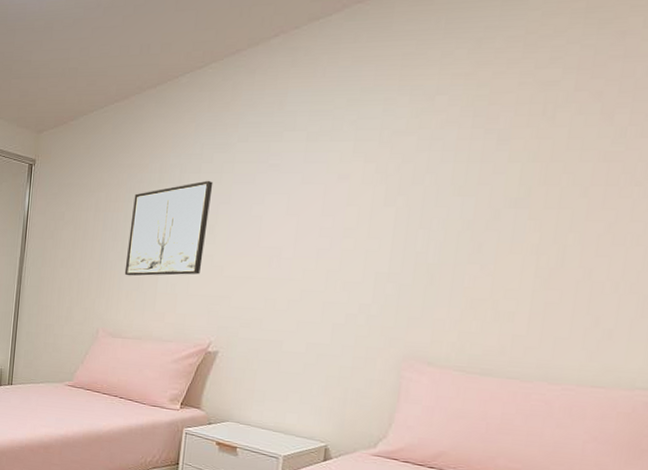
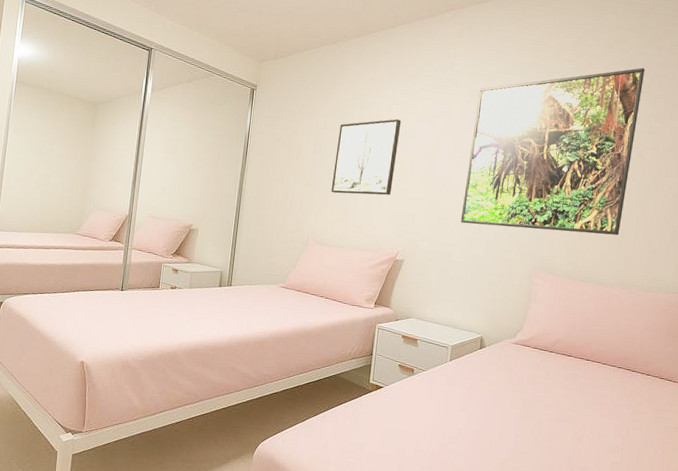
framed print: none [295,67,595,310] -> present [460,67,645,235]

